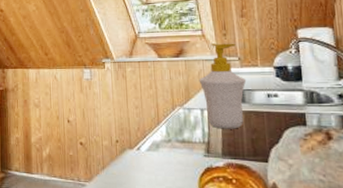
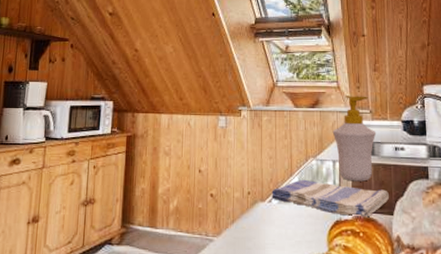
dish towel: none [139,127,263,165] -> present [271,179,389,217]

